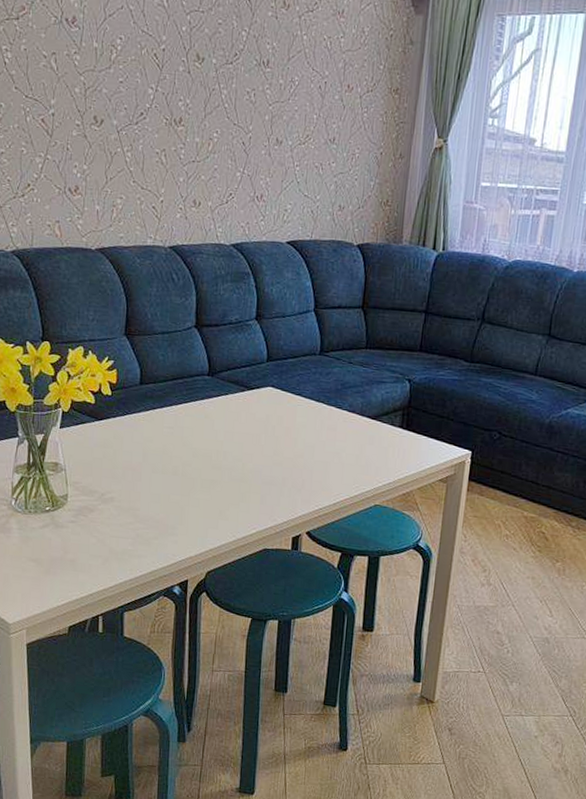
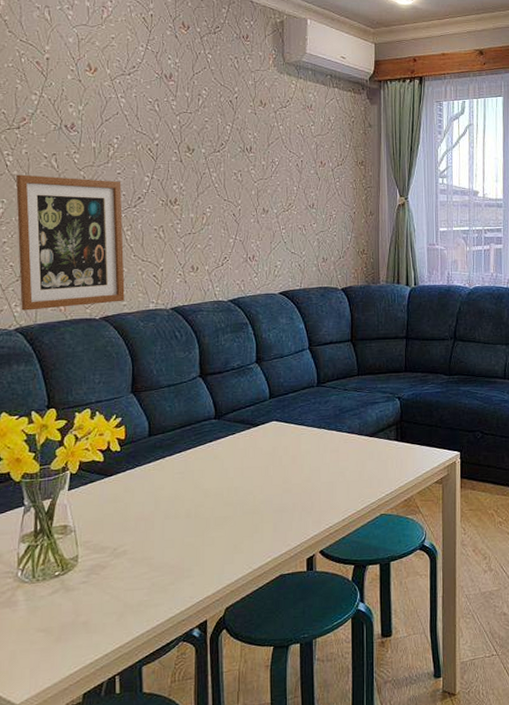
wall art: none [14,75,123,234] -> present [16,174,125,311]

